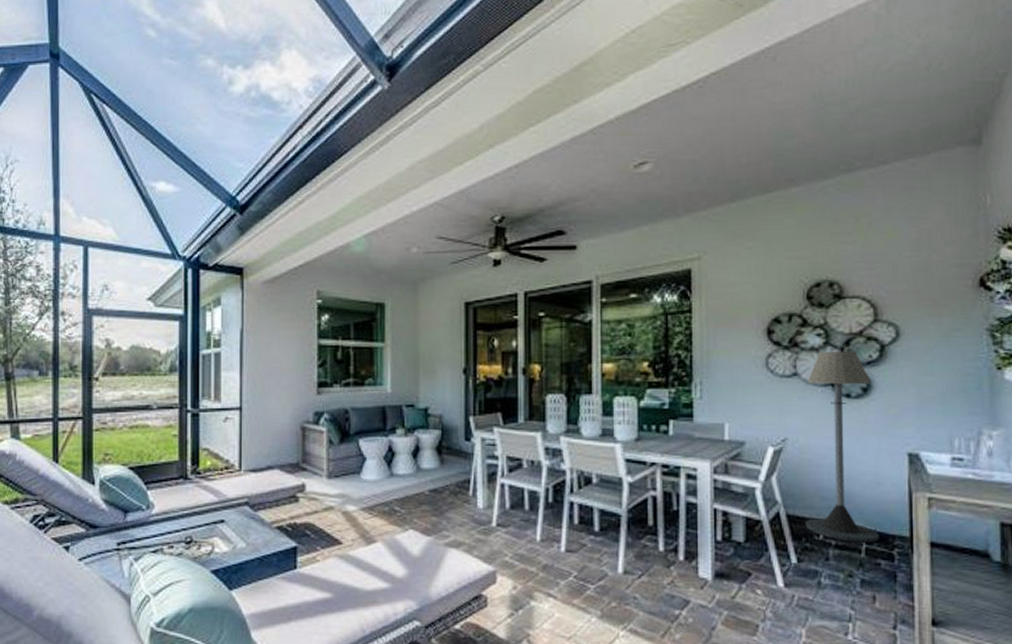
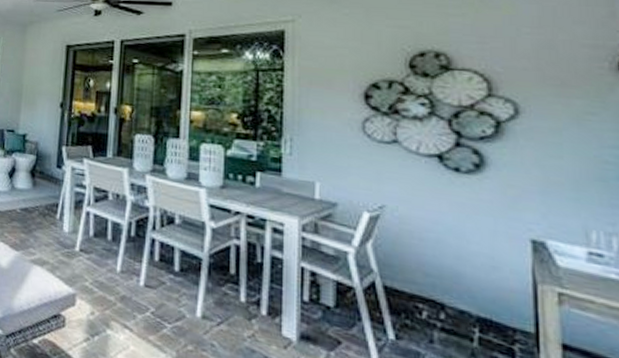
floor lamp: present [805,350,880,543] -> none [405,121,497,333]

